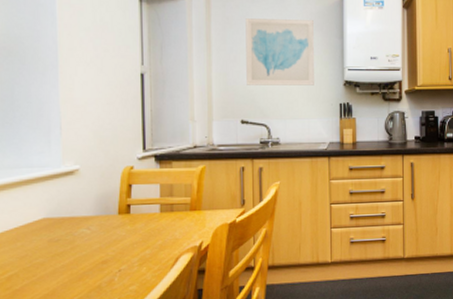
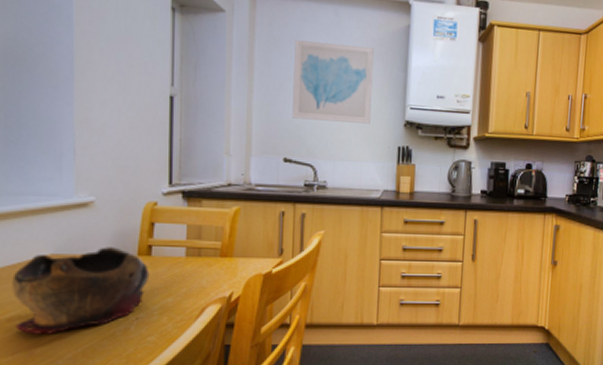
decorative bowl: none [10,208,130,291] -> present [12,247,150,334]

